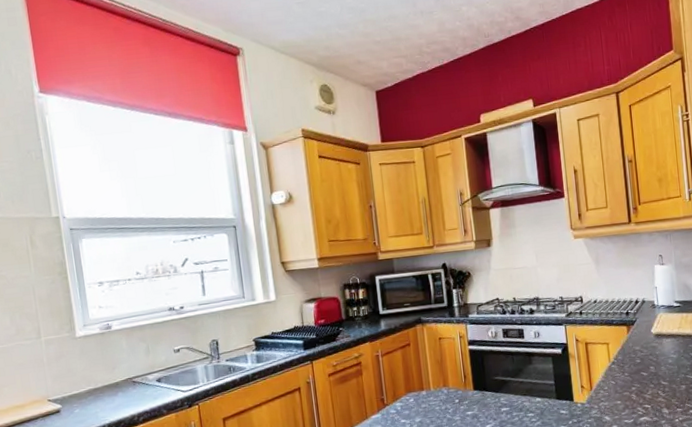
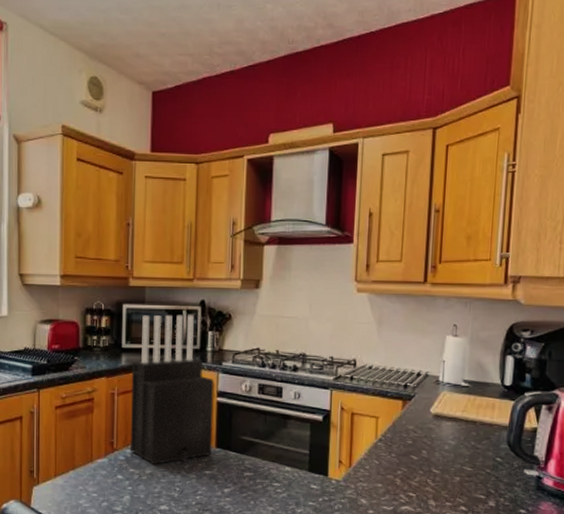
knife block: none [391,276,471,414] -> present [129,314,214,465]

